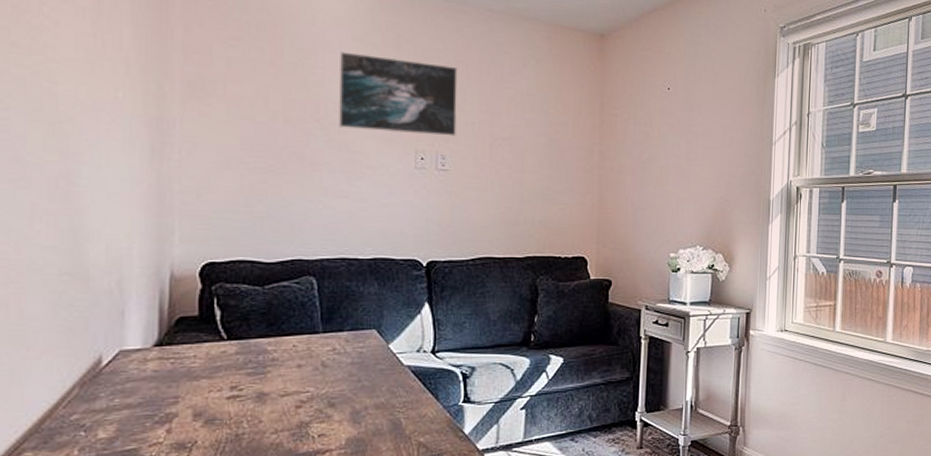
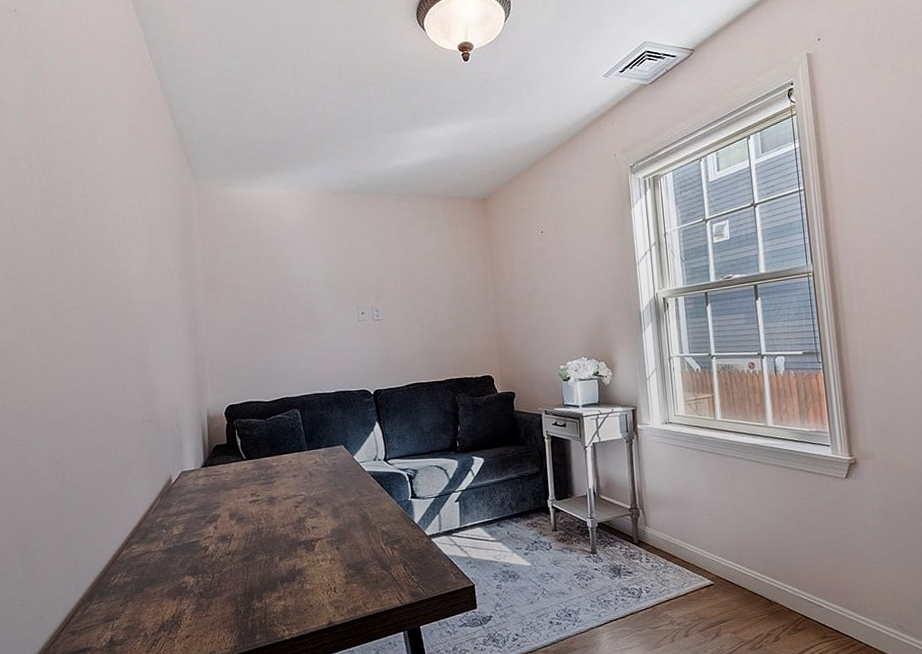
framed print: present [339,51,458,137] -> none [300,241,385,298]

